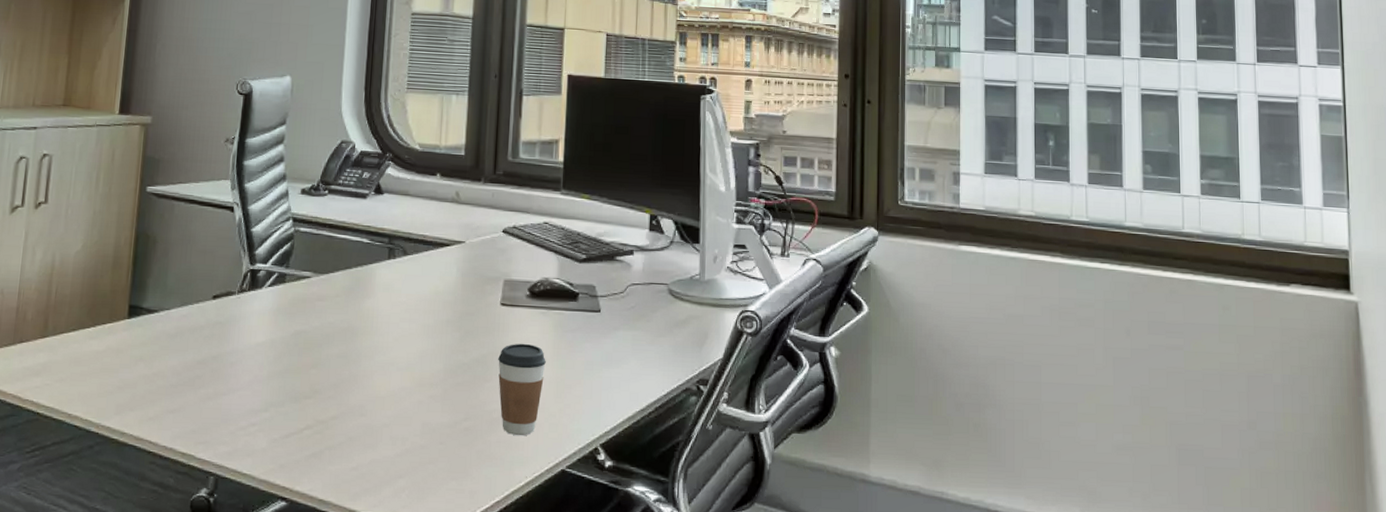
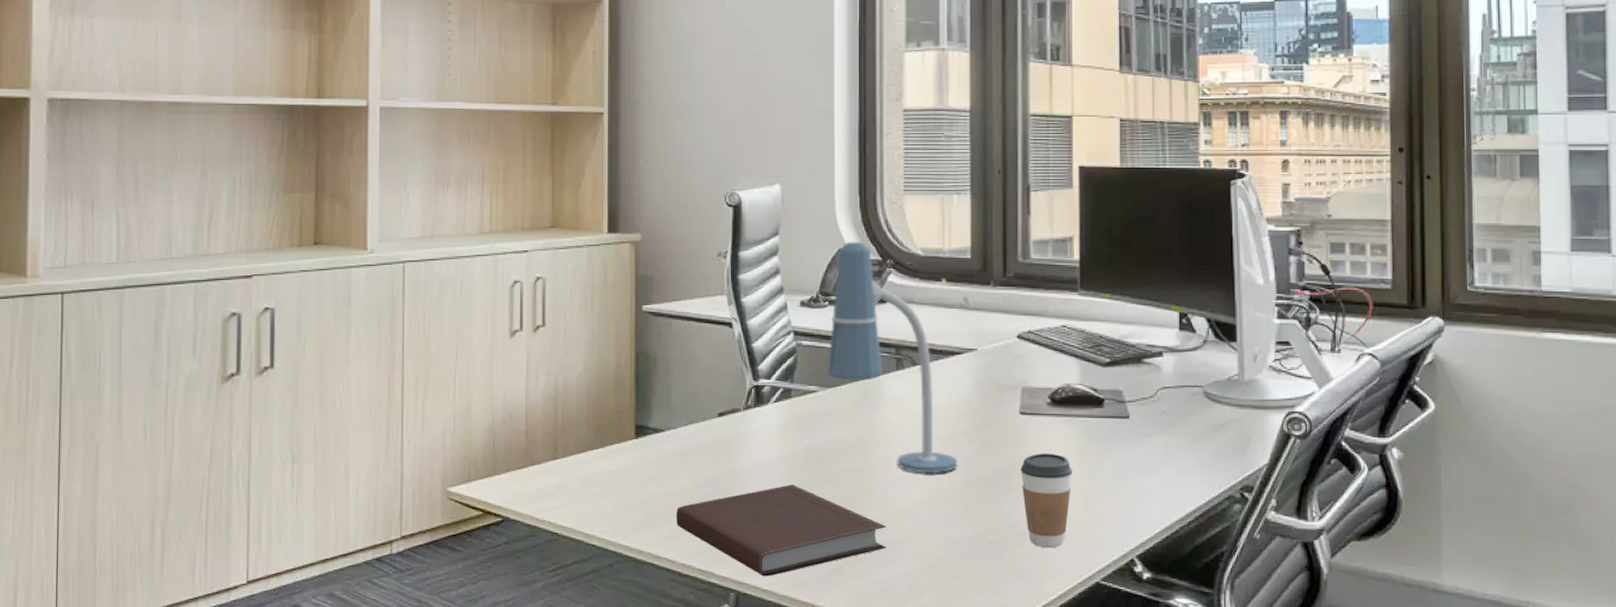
notebook: none [161,368,368,461] -> present [676,484,886,577]
desk lamp: none [322,134,440,361] -> present [827,241,958,474]

